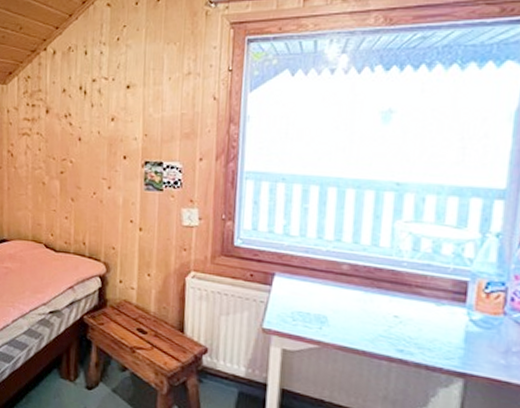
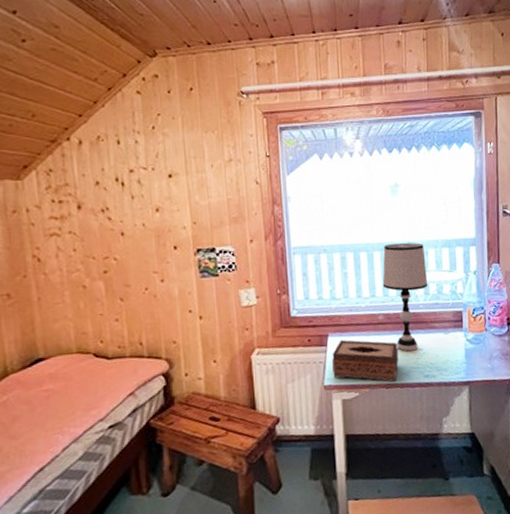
tissue box: none [275,283,365,346] -> present [332,340,399,382]
table lamp: none [353,181,421,316] -> present [382,242,428,352]

